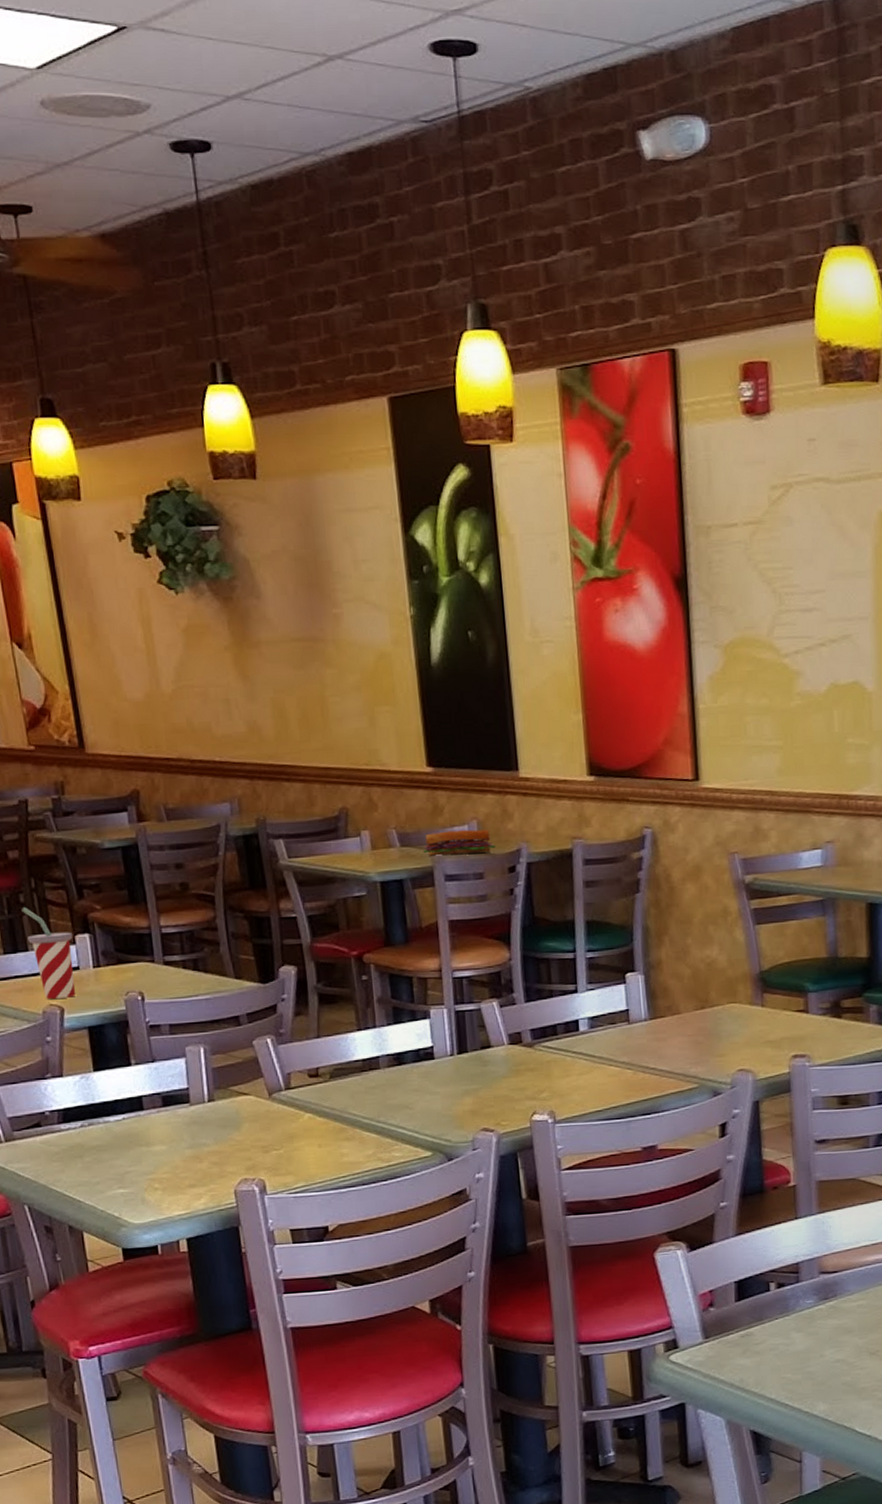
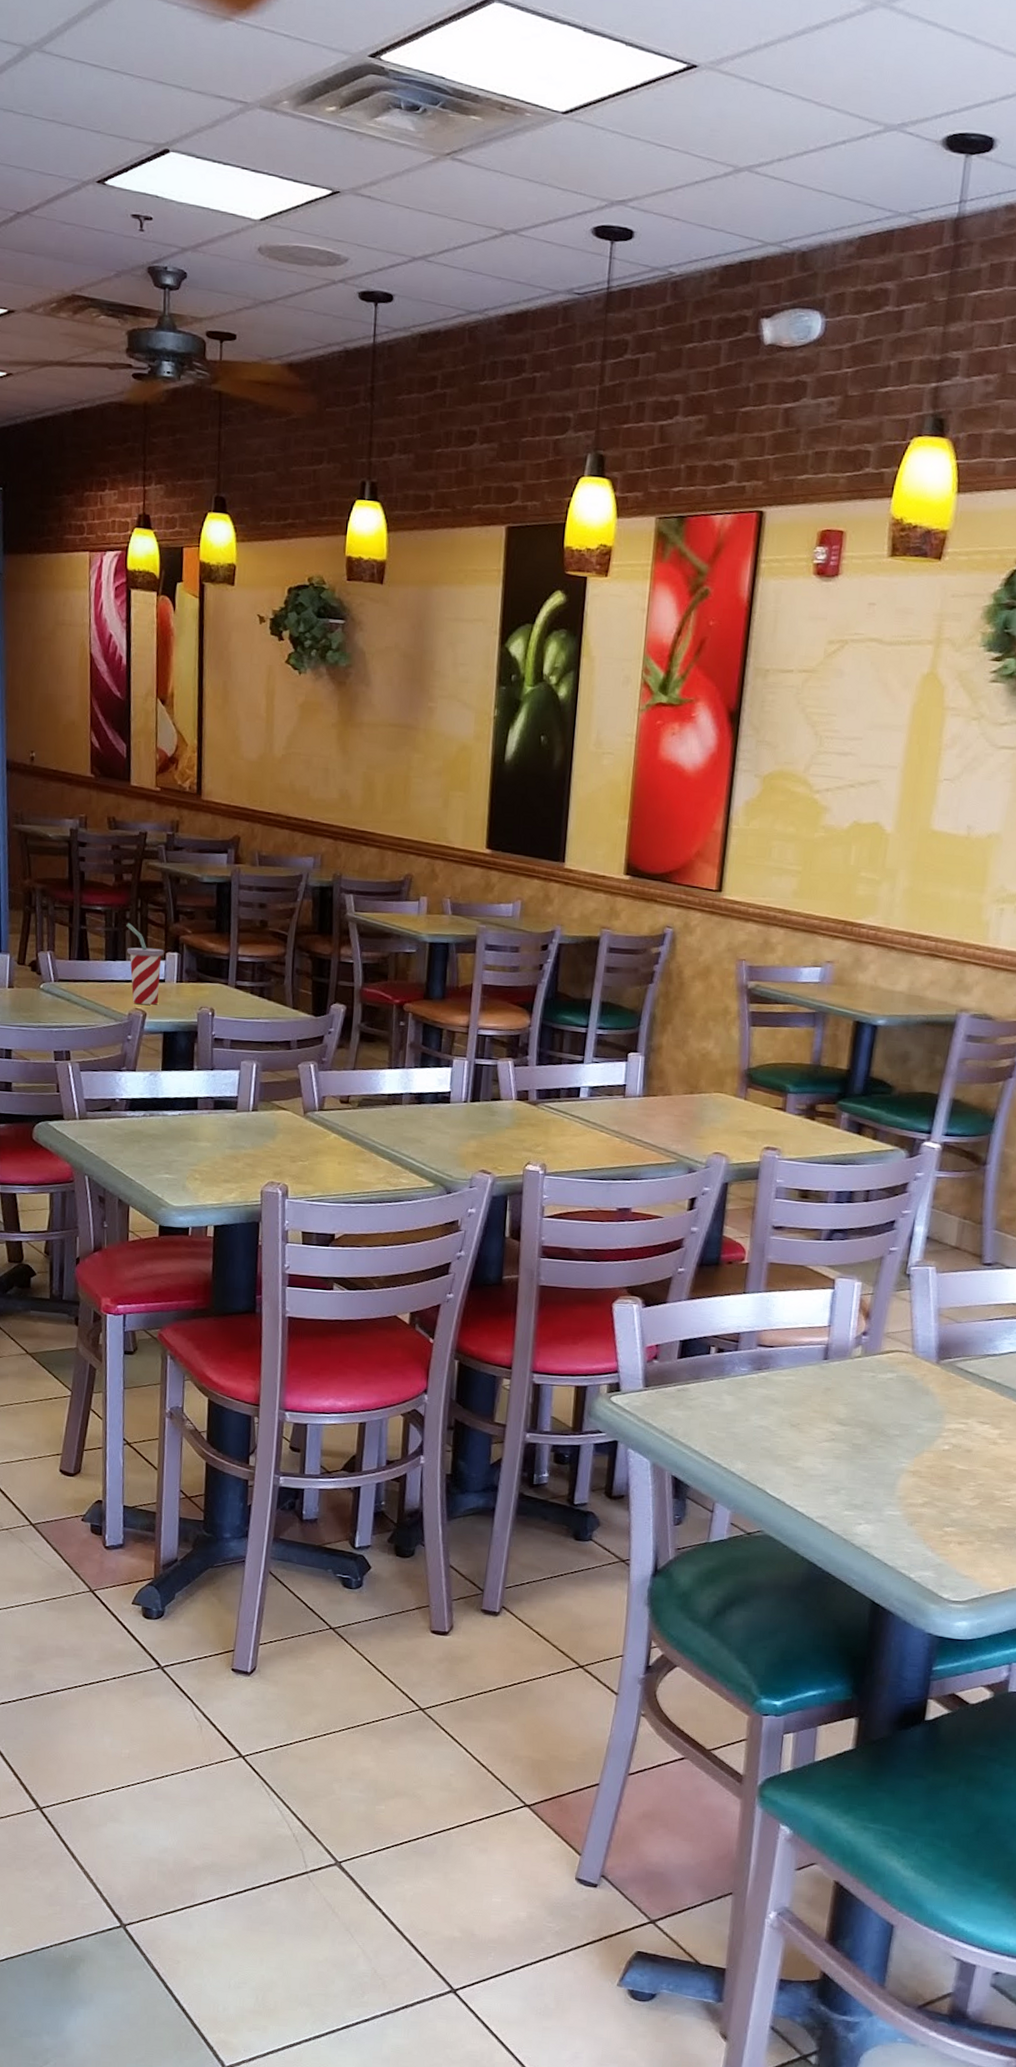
submarine sandwich: present [423,829,496,856] -> none [471,906,534,930]

